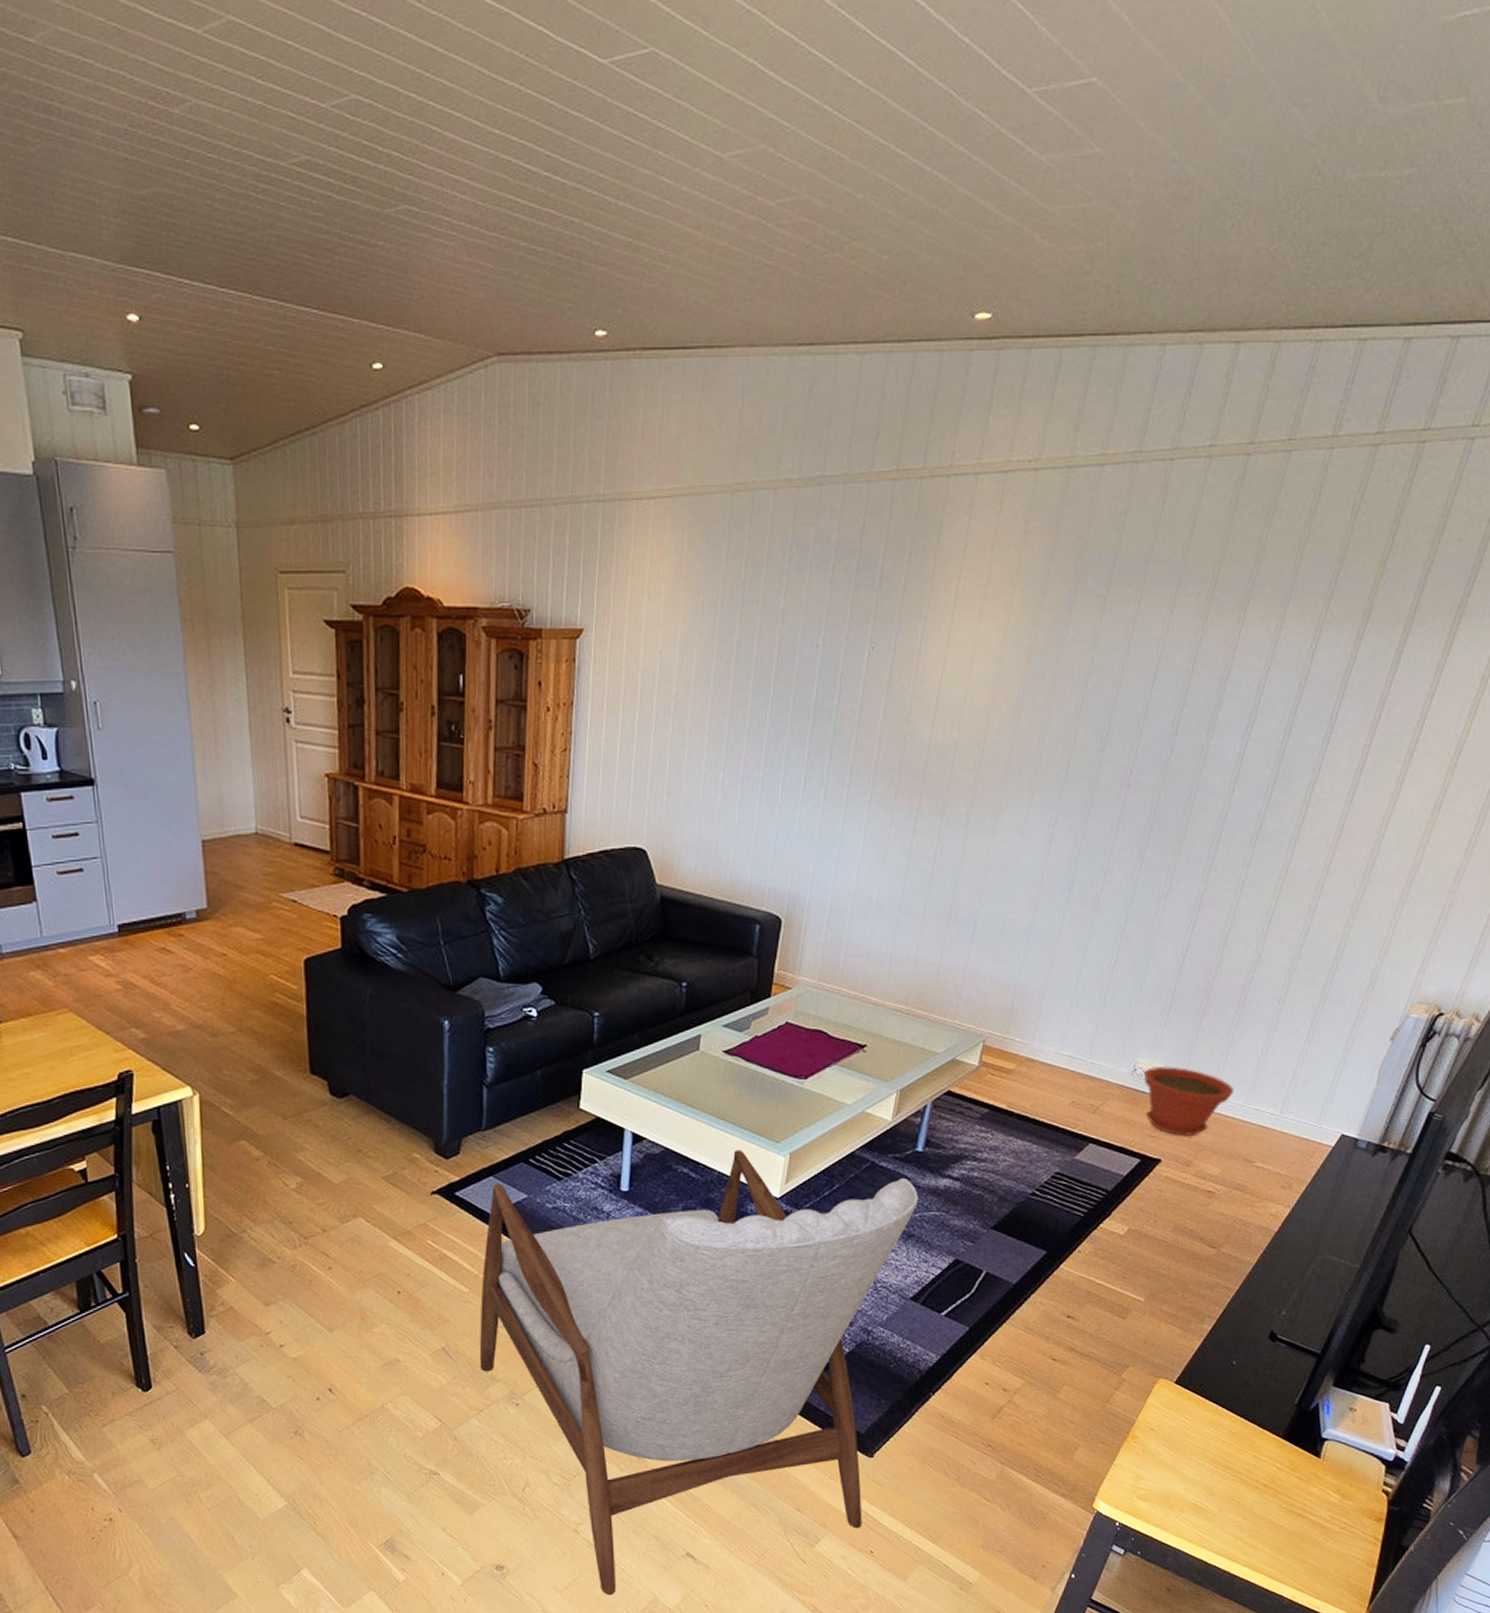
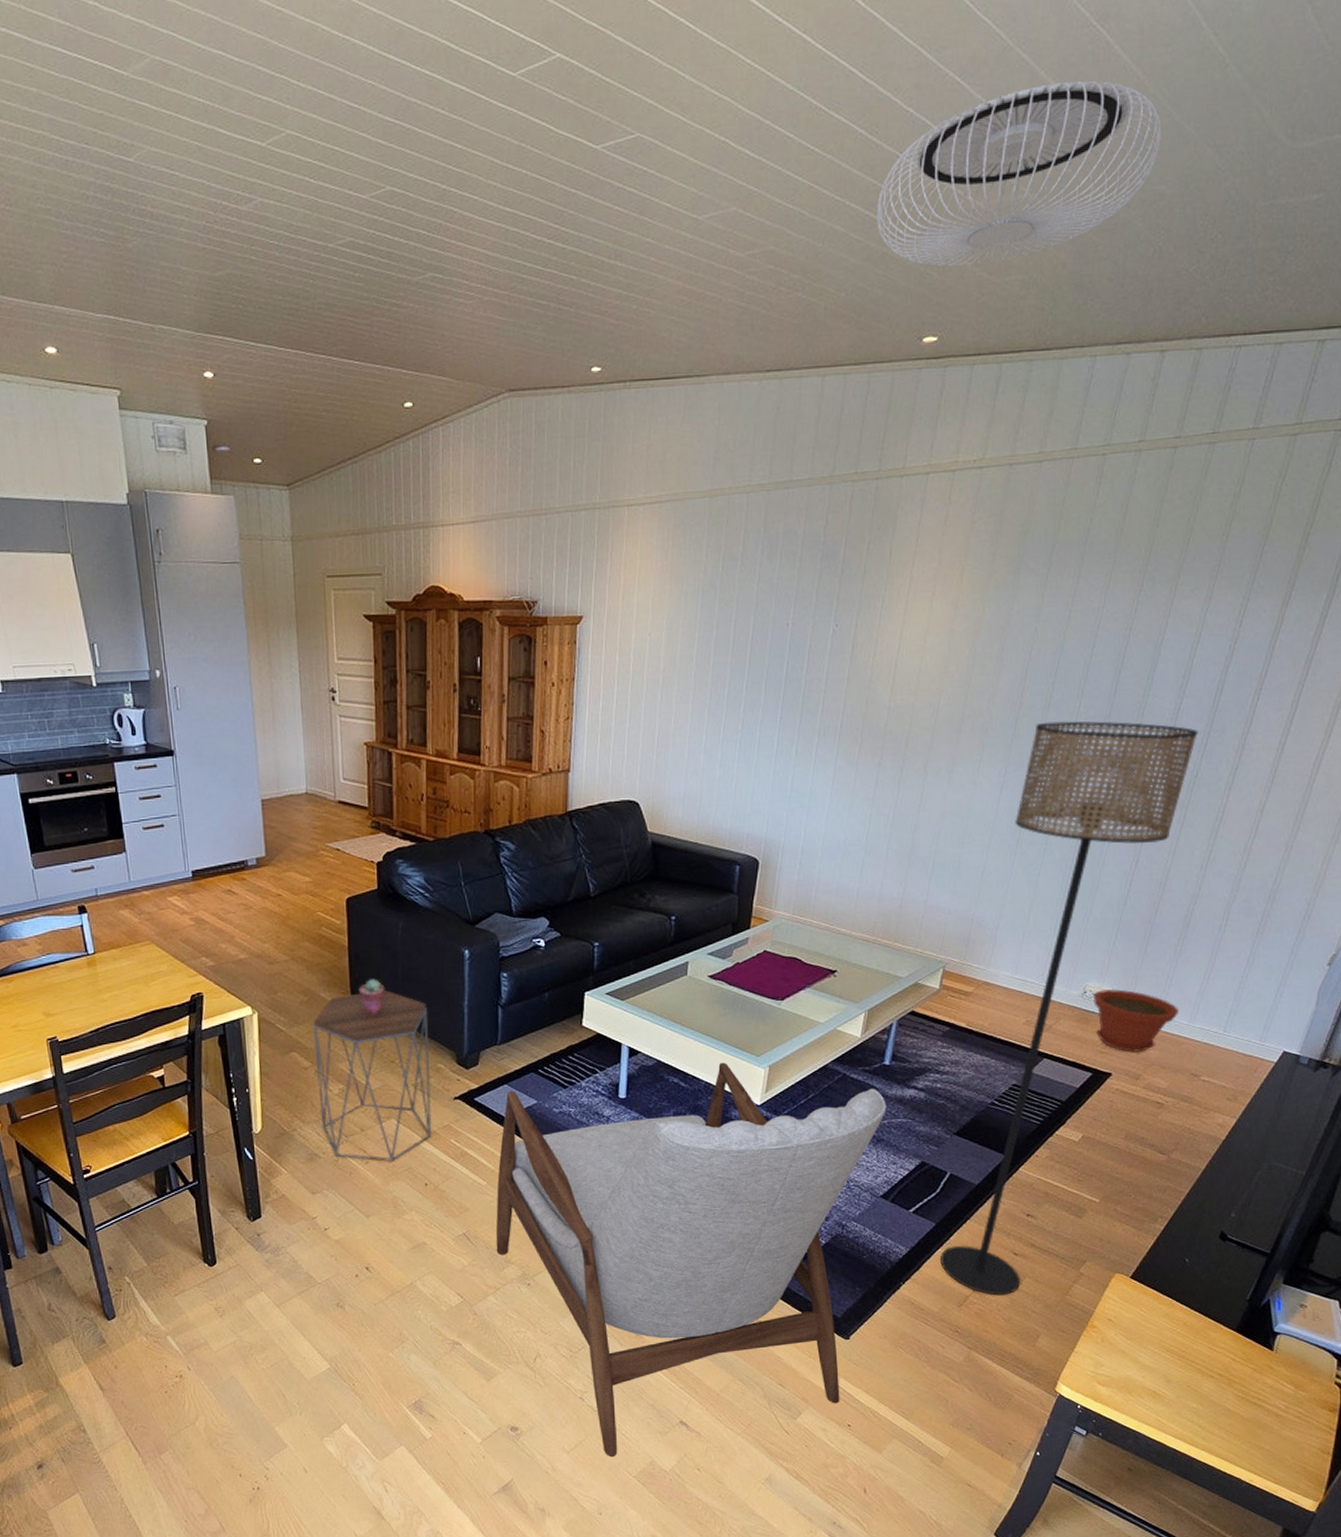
side table: none [264,1067,406,1267] -> present [312,990,432,1162]
potted succulent: none [319,1054,351,1095] -> present [358,979,385,1014]
ceiling lamp: none [925,17,1245,231] -> present [876,80,1162,267]
floor lamp: none [974,764,1263,1406] -> present [940,721,1198,1296]

